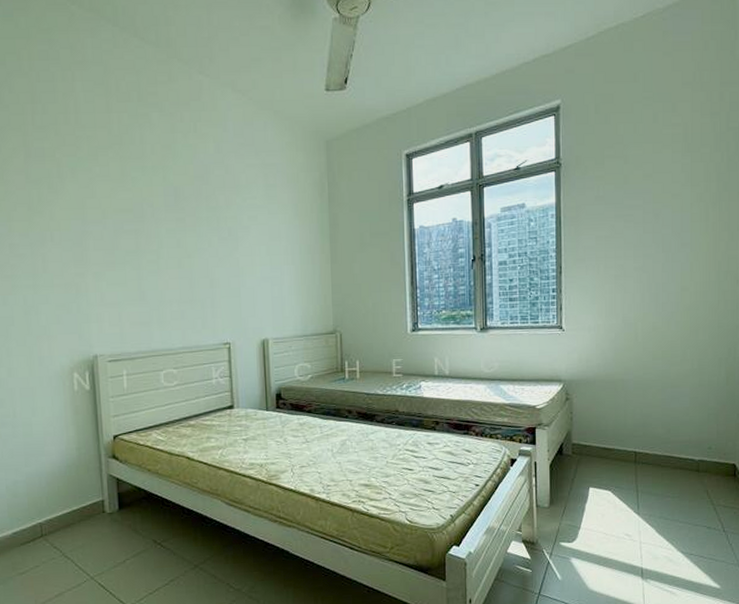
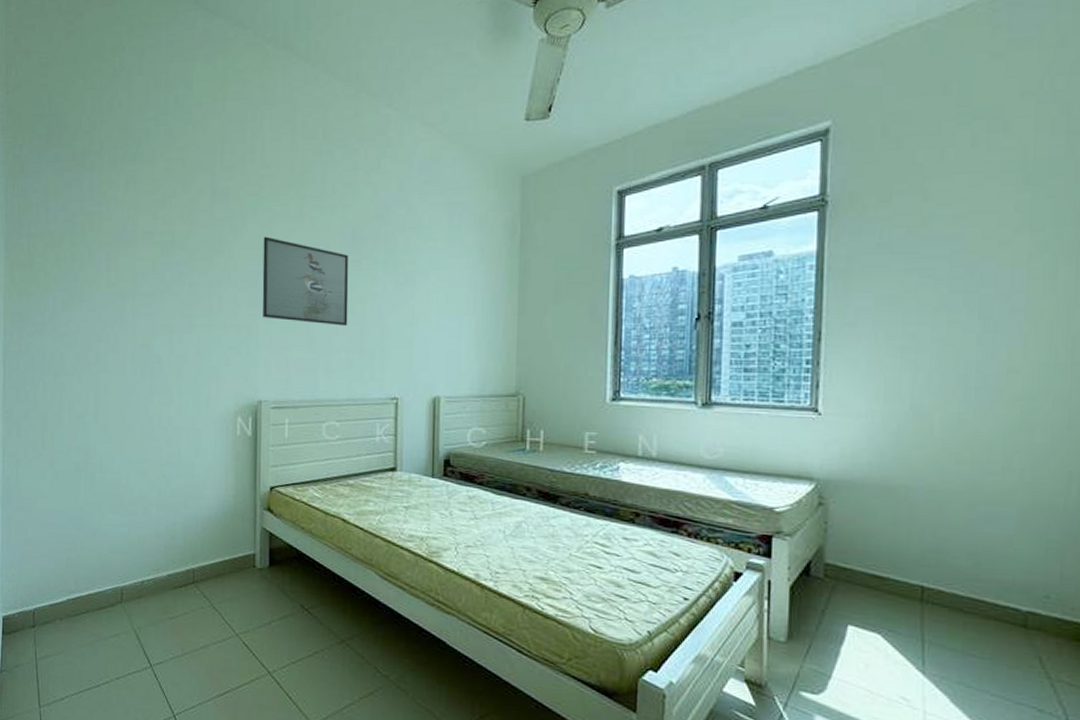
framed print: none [85,196,177,280] -> present [262,236,349,326]

